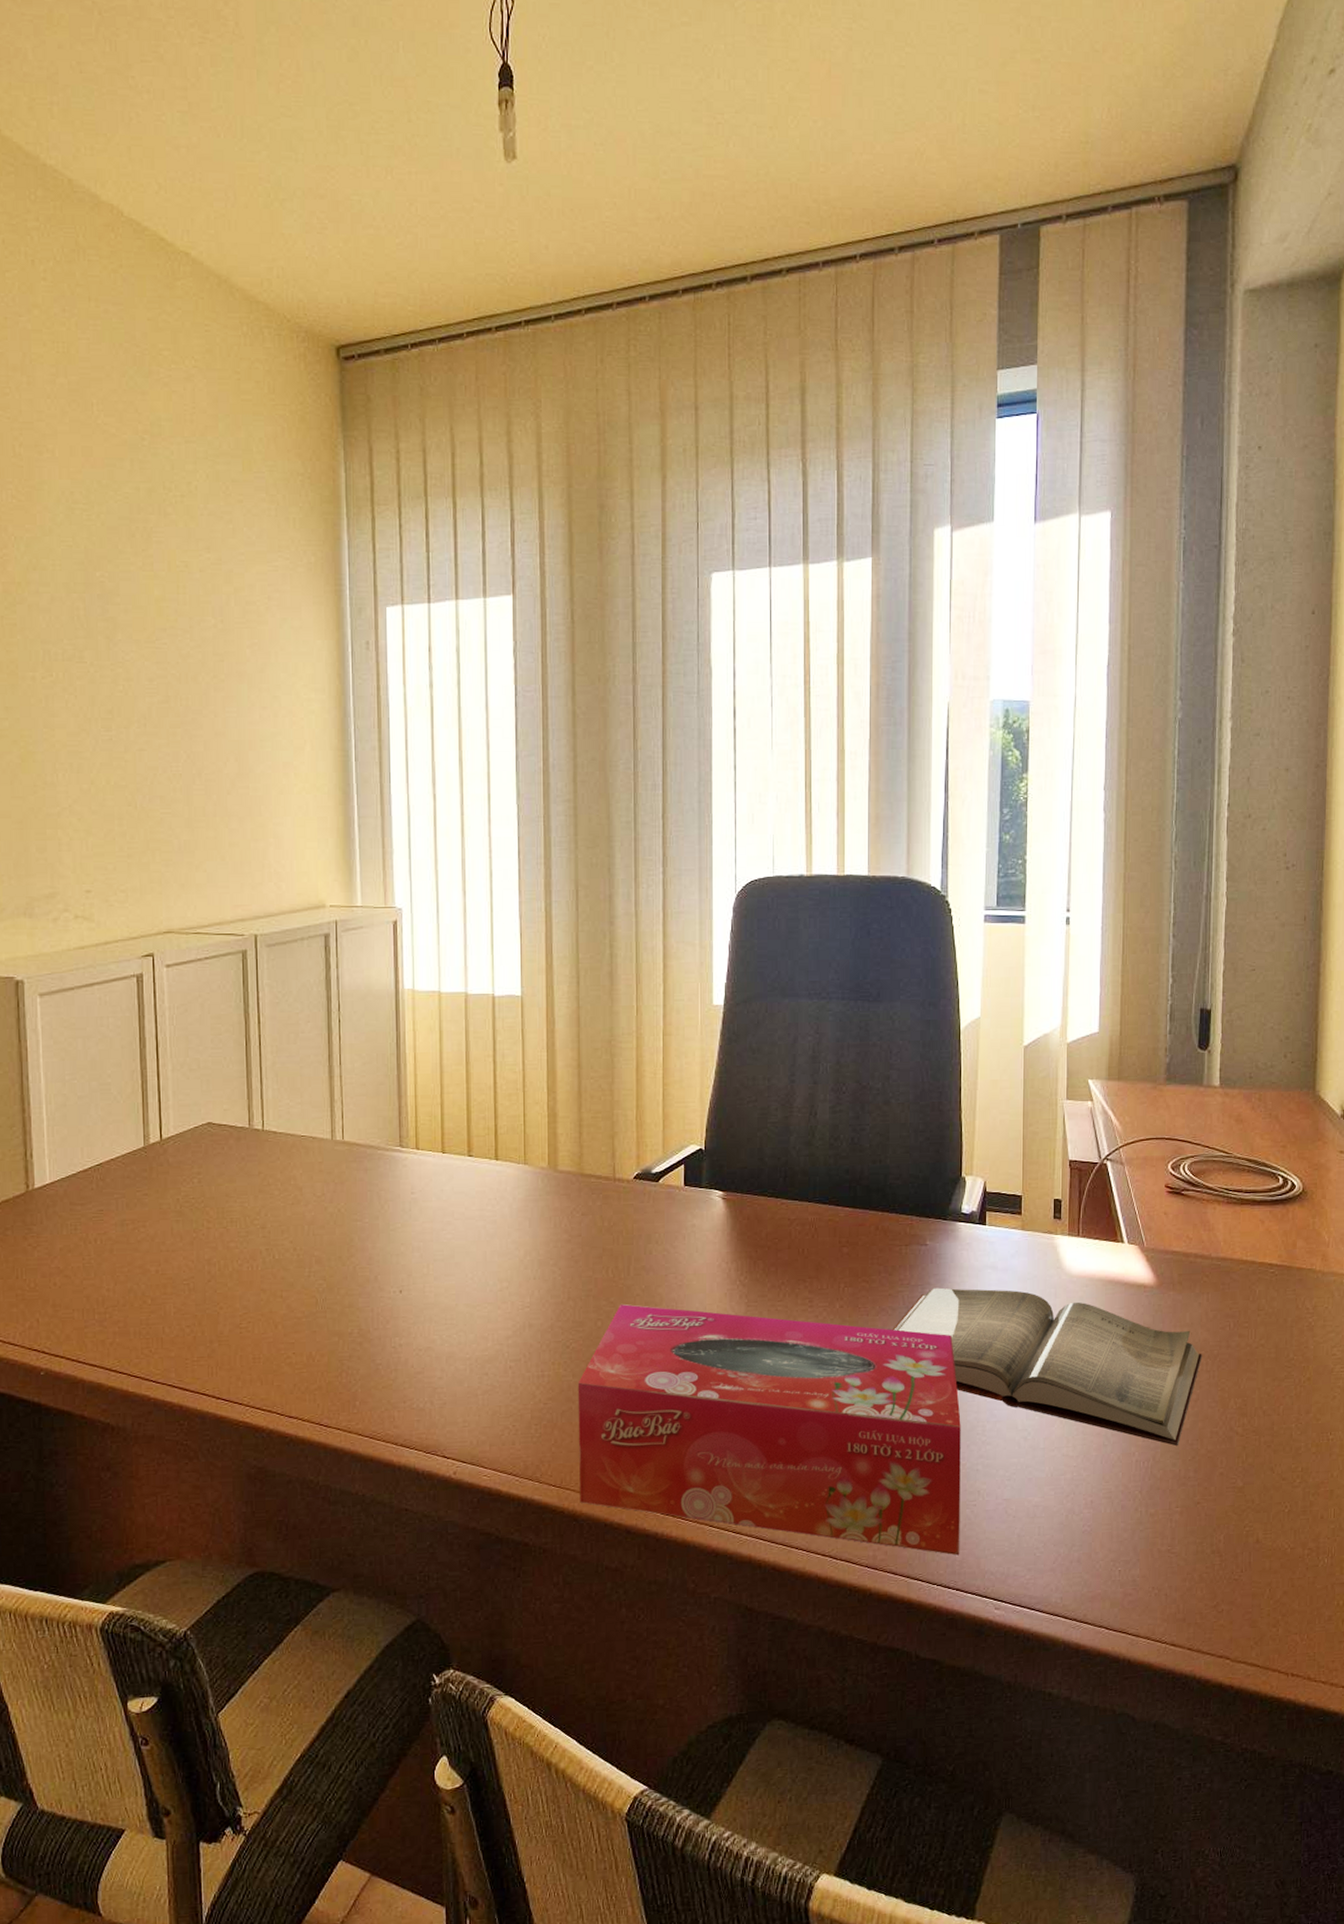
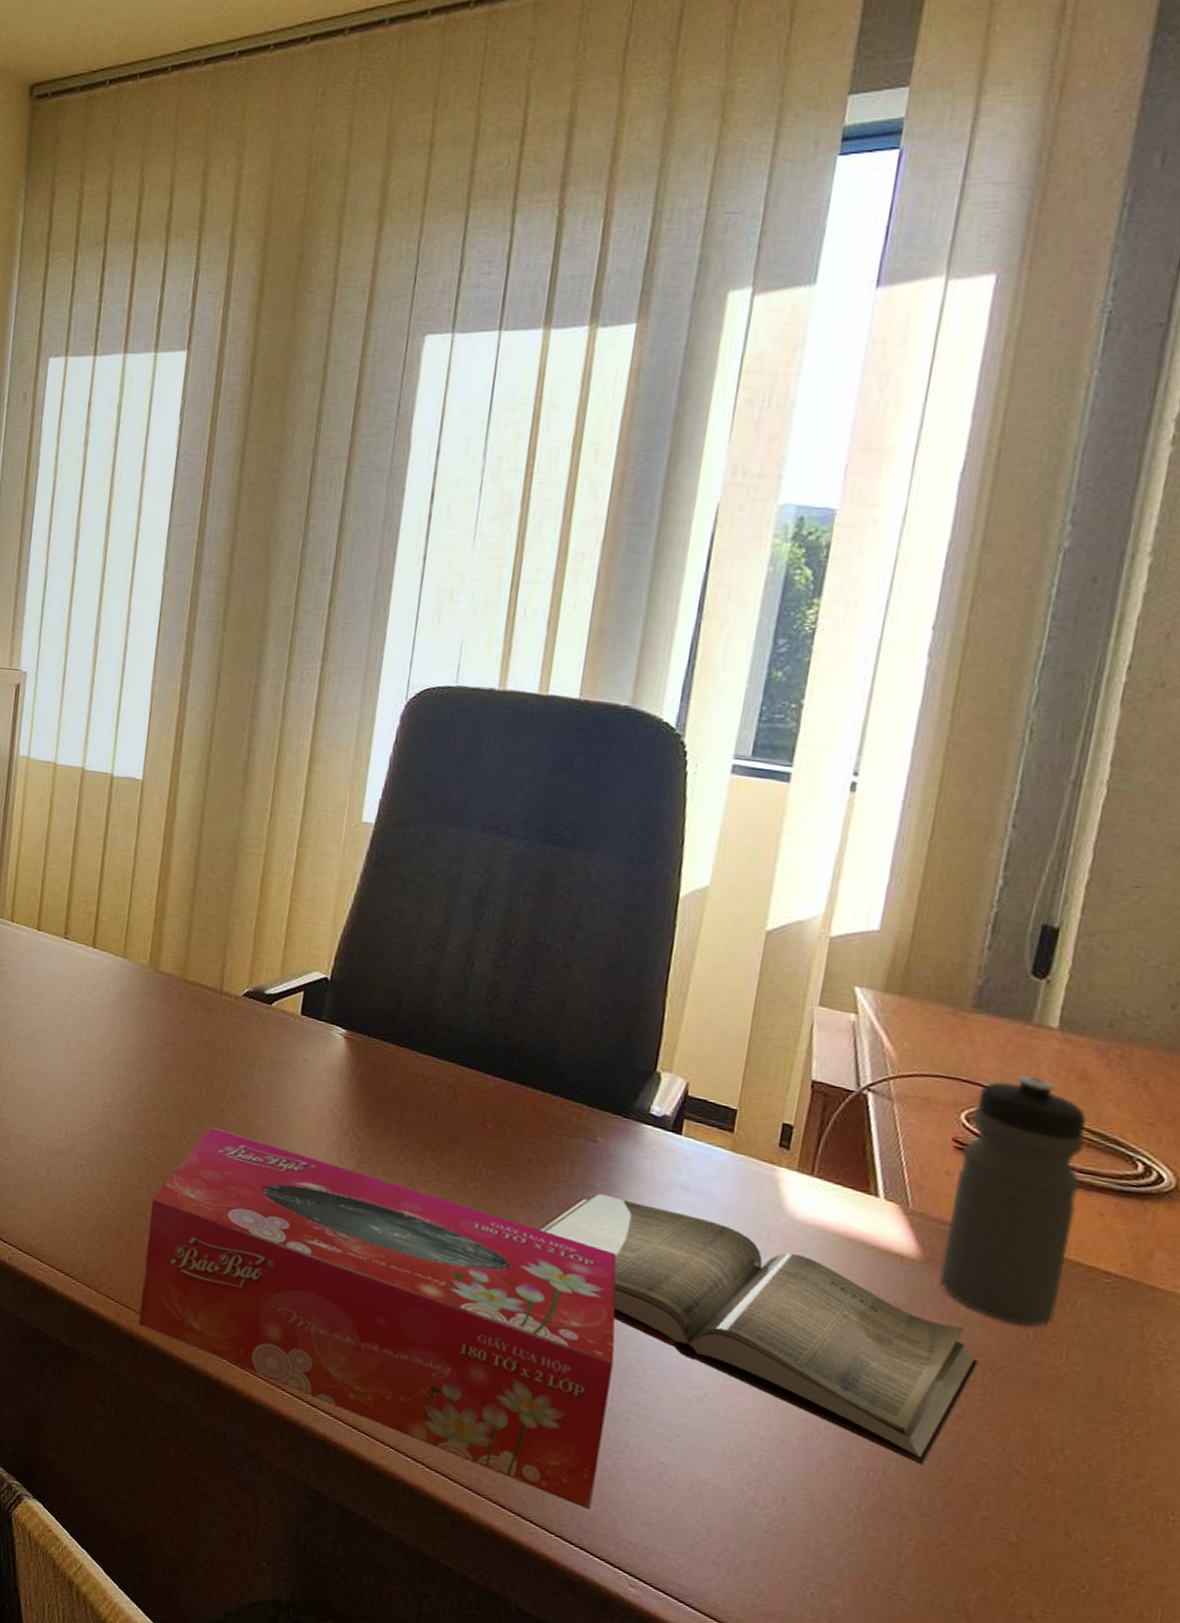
water bottle: none [1170,1126,1247,1320] -> present [939,1074,1086,1327]

